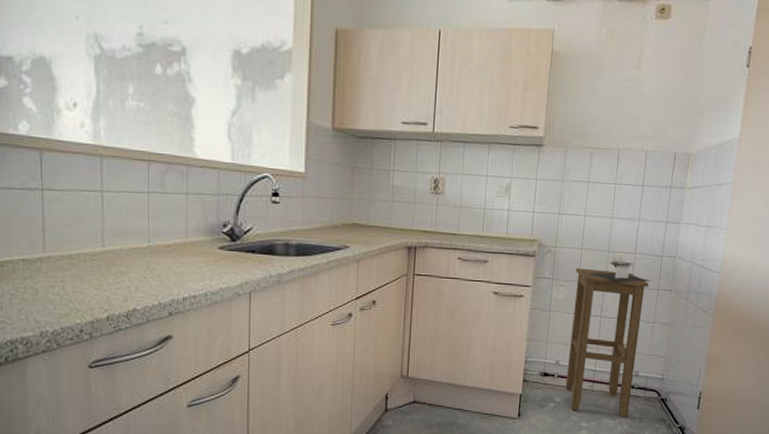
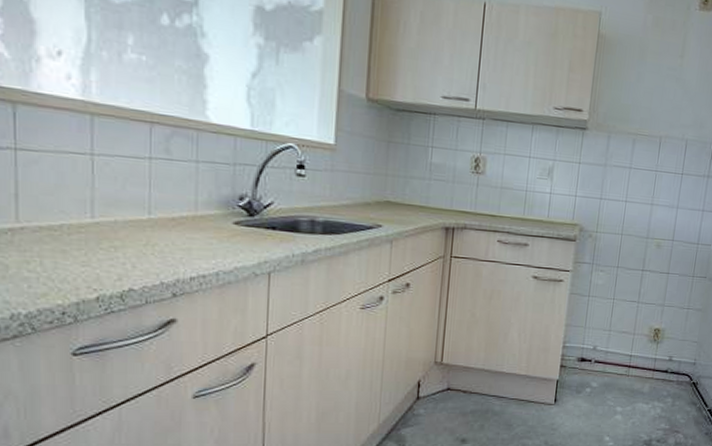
stool: present [565,268,649,419] -> none [601,253,685,403]
architectural model: present [588,257,652,282] -> none [627,243,688,269]

